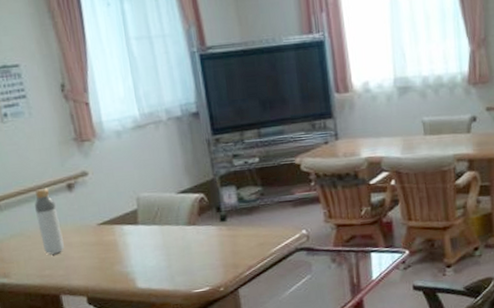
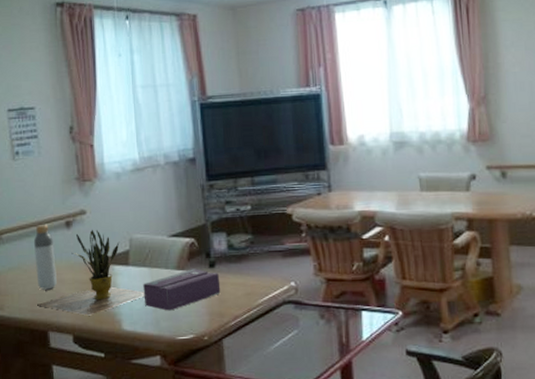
potted plant: none [46,190,157,277] -> present [37,229,145,316]
tissue box: none [154,223,234,266] -> present [143,268,221,311]

